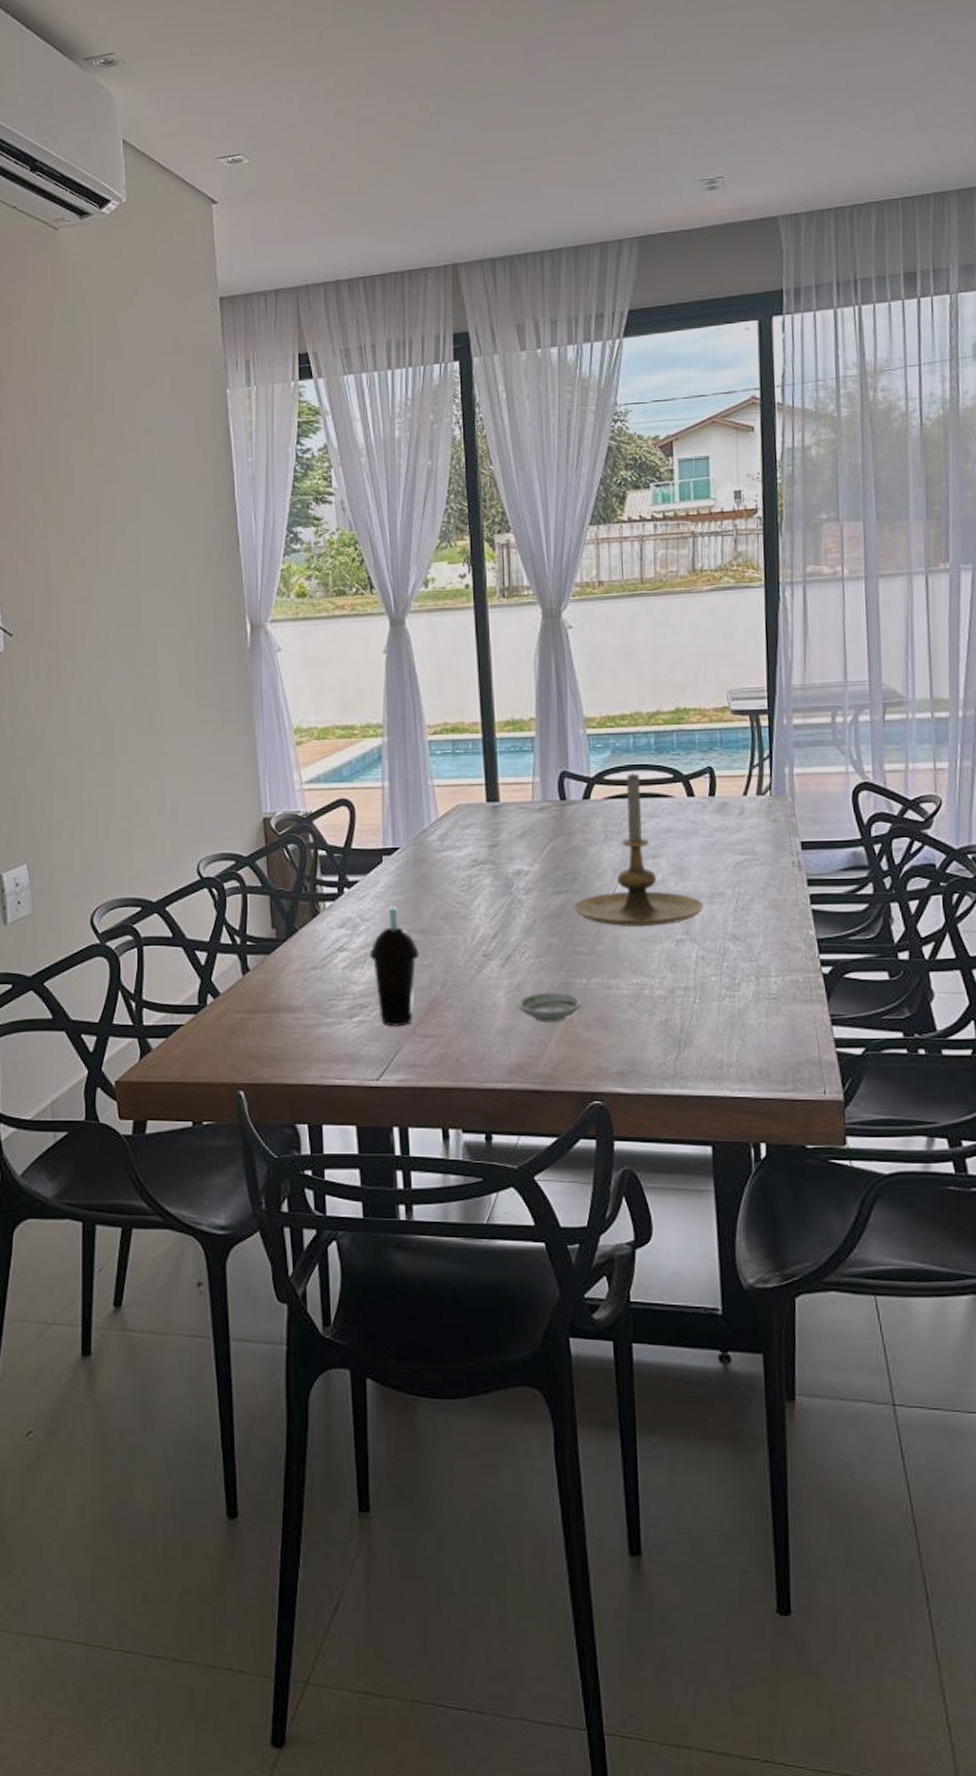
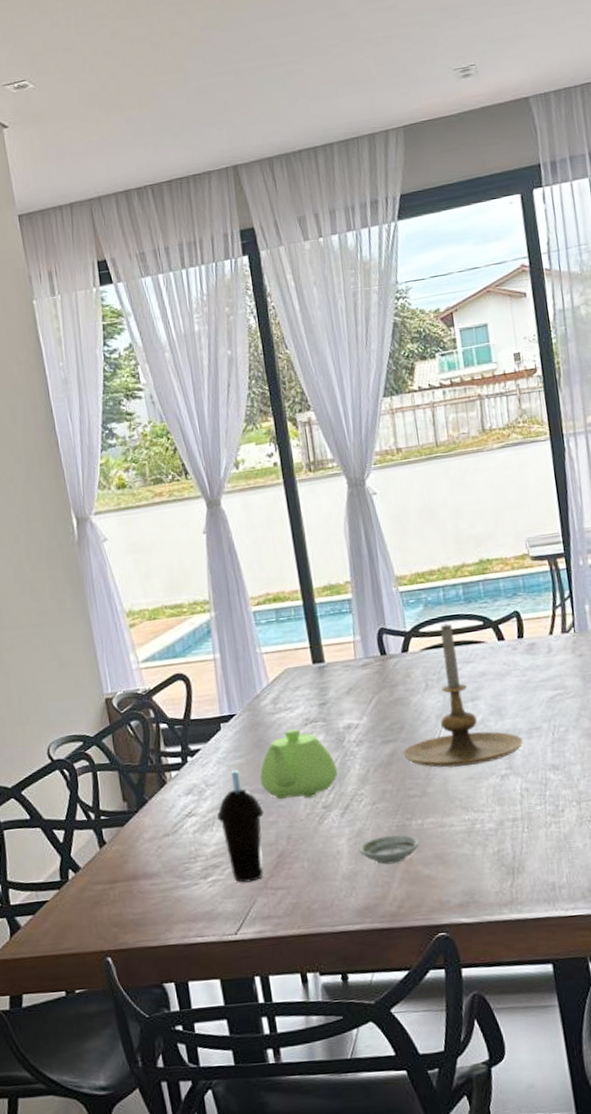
teapot: none [418,869,503,944] -> present [259,729,338,800]

